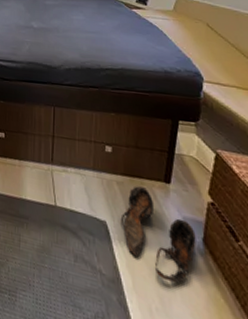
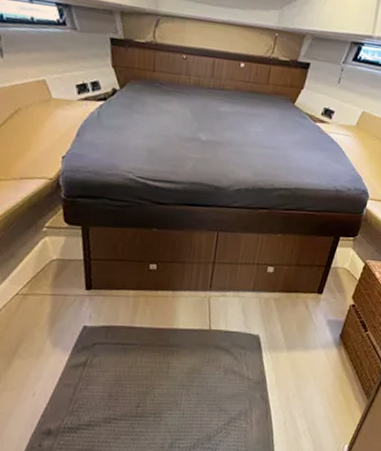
shoes: present [120,186,196,283] -> none [272,300,335,373]

